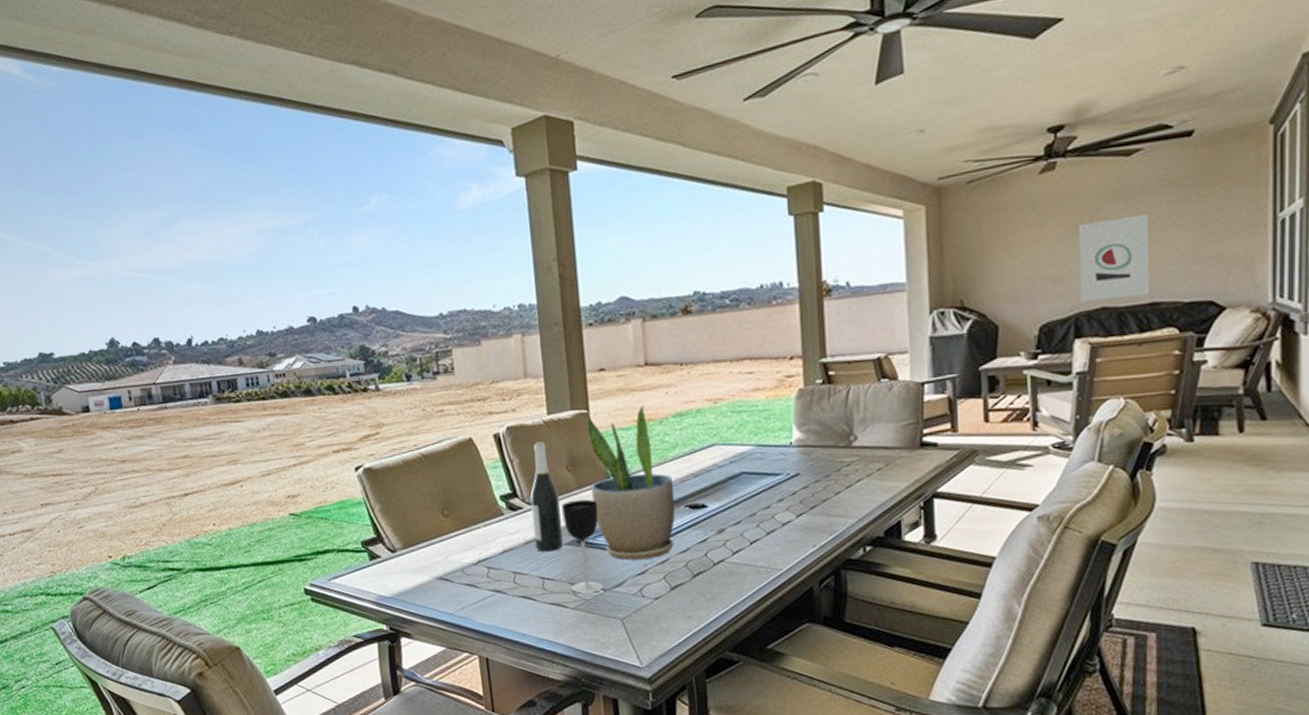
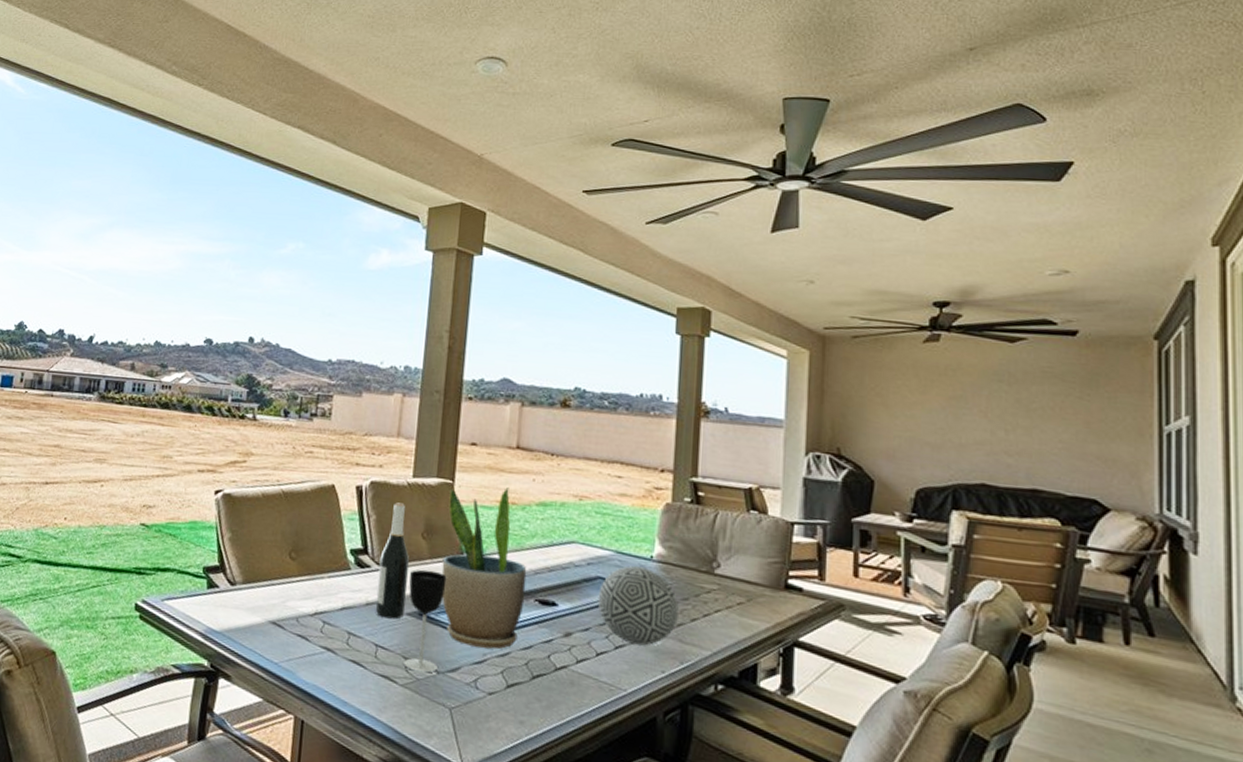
decorative ball: none [744,454,823,527] -> present [597,566,679,646]
wall art: present [1078,214,1149,302] -> none [959,397,1031,481]

